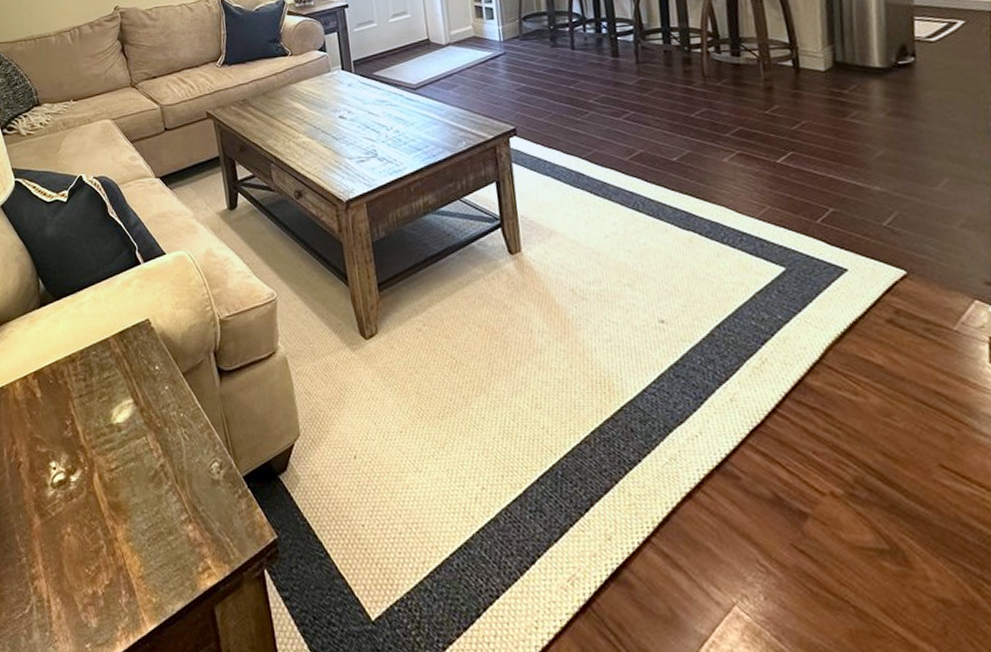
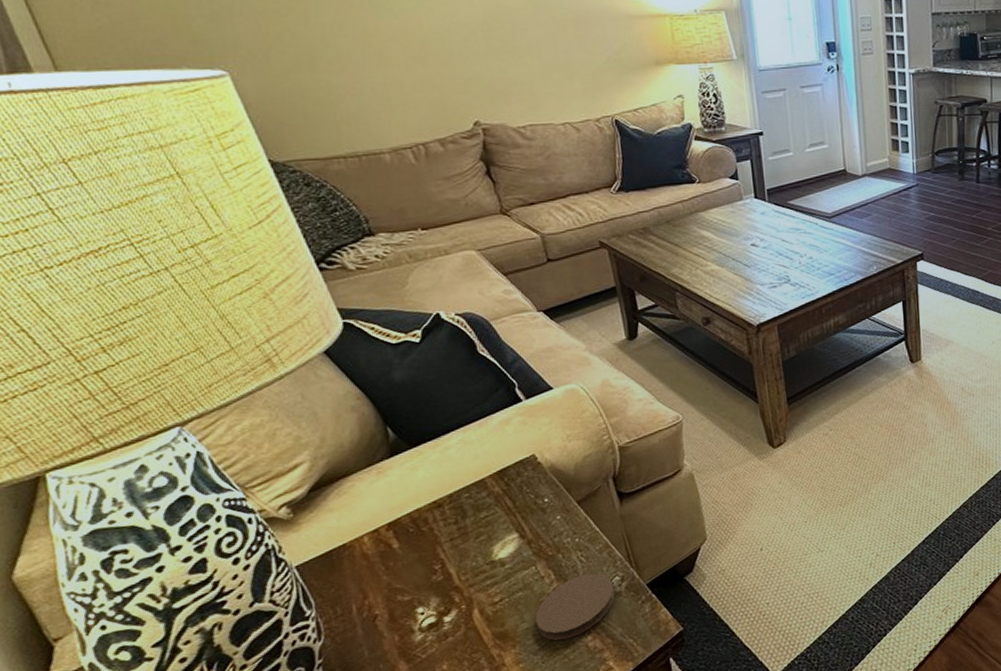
coaster: none [144,454,214,524] -> present [535,573,615,641]

